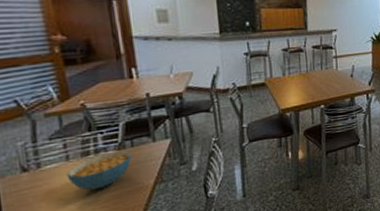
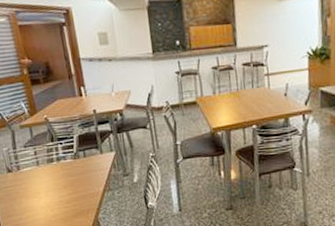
cereal bowl: present [66,150,133,190] -> none [38,159,85,192]

